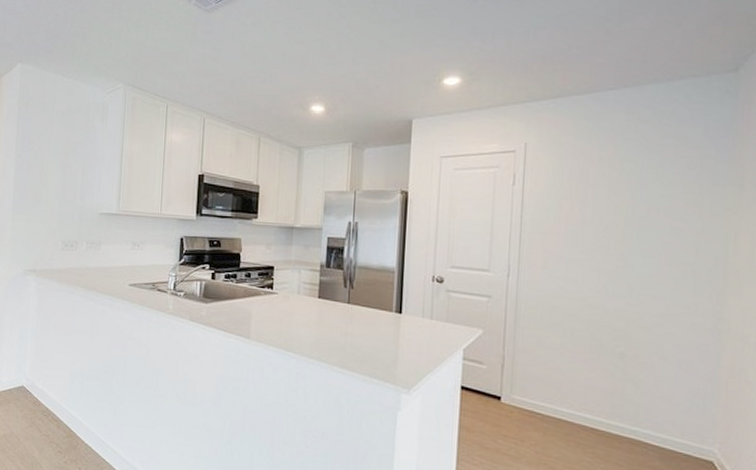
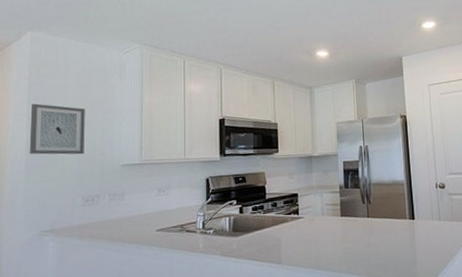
wall art: none [16,140,68,198] -> present [29,103,85,155]

